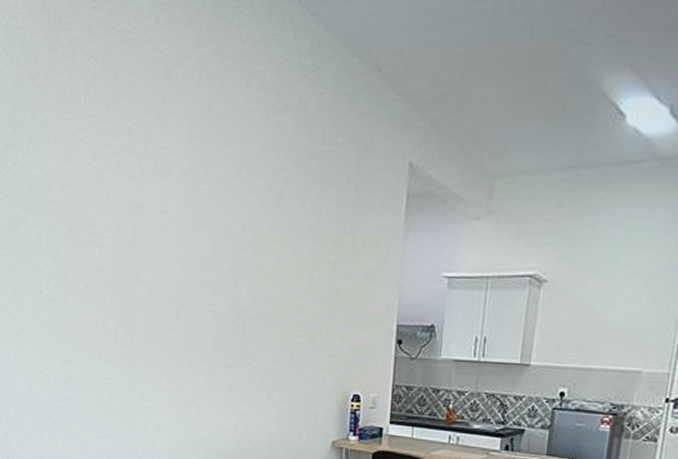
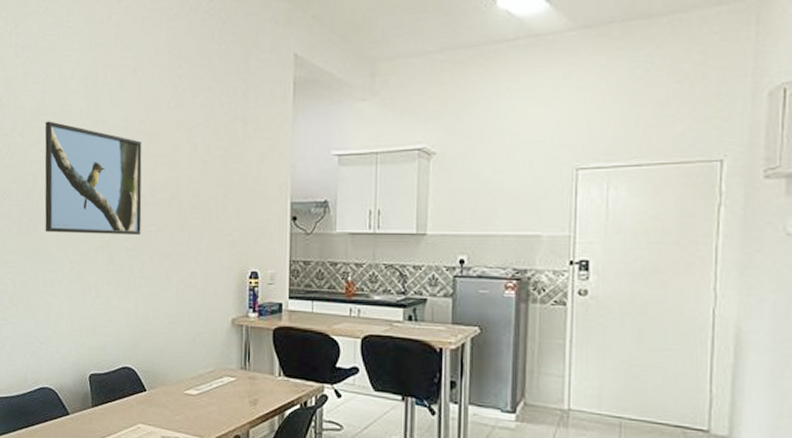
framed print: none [140,222,245,351] -> present [45,121,142,234]

